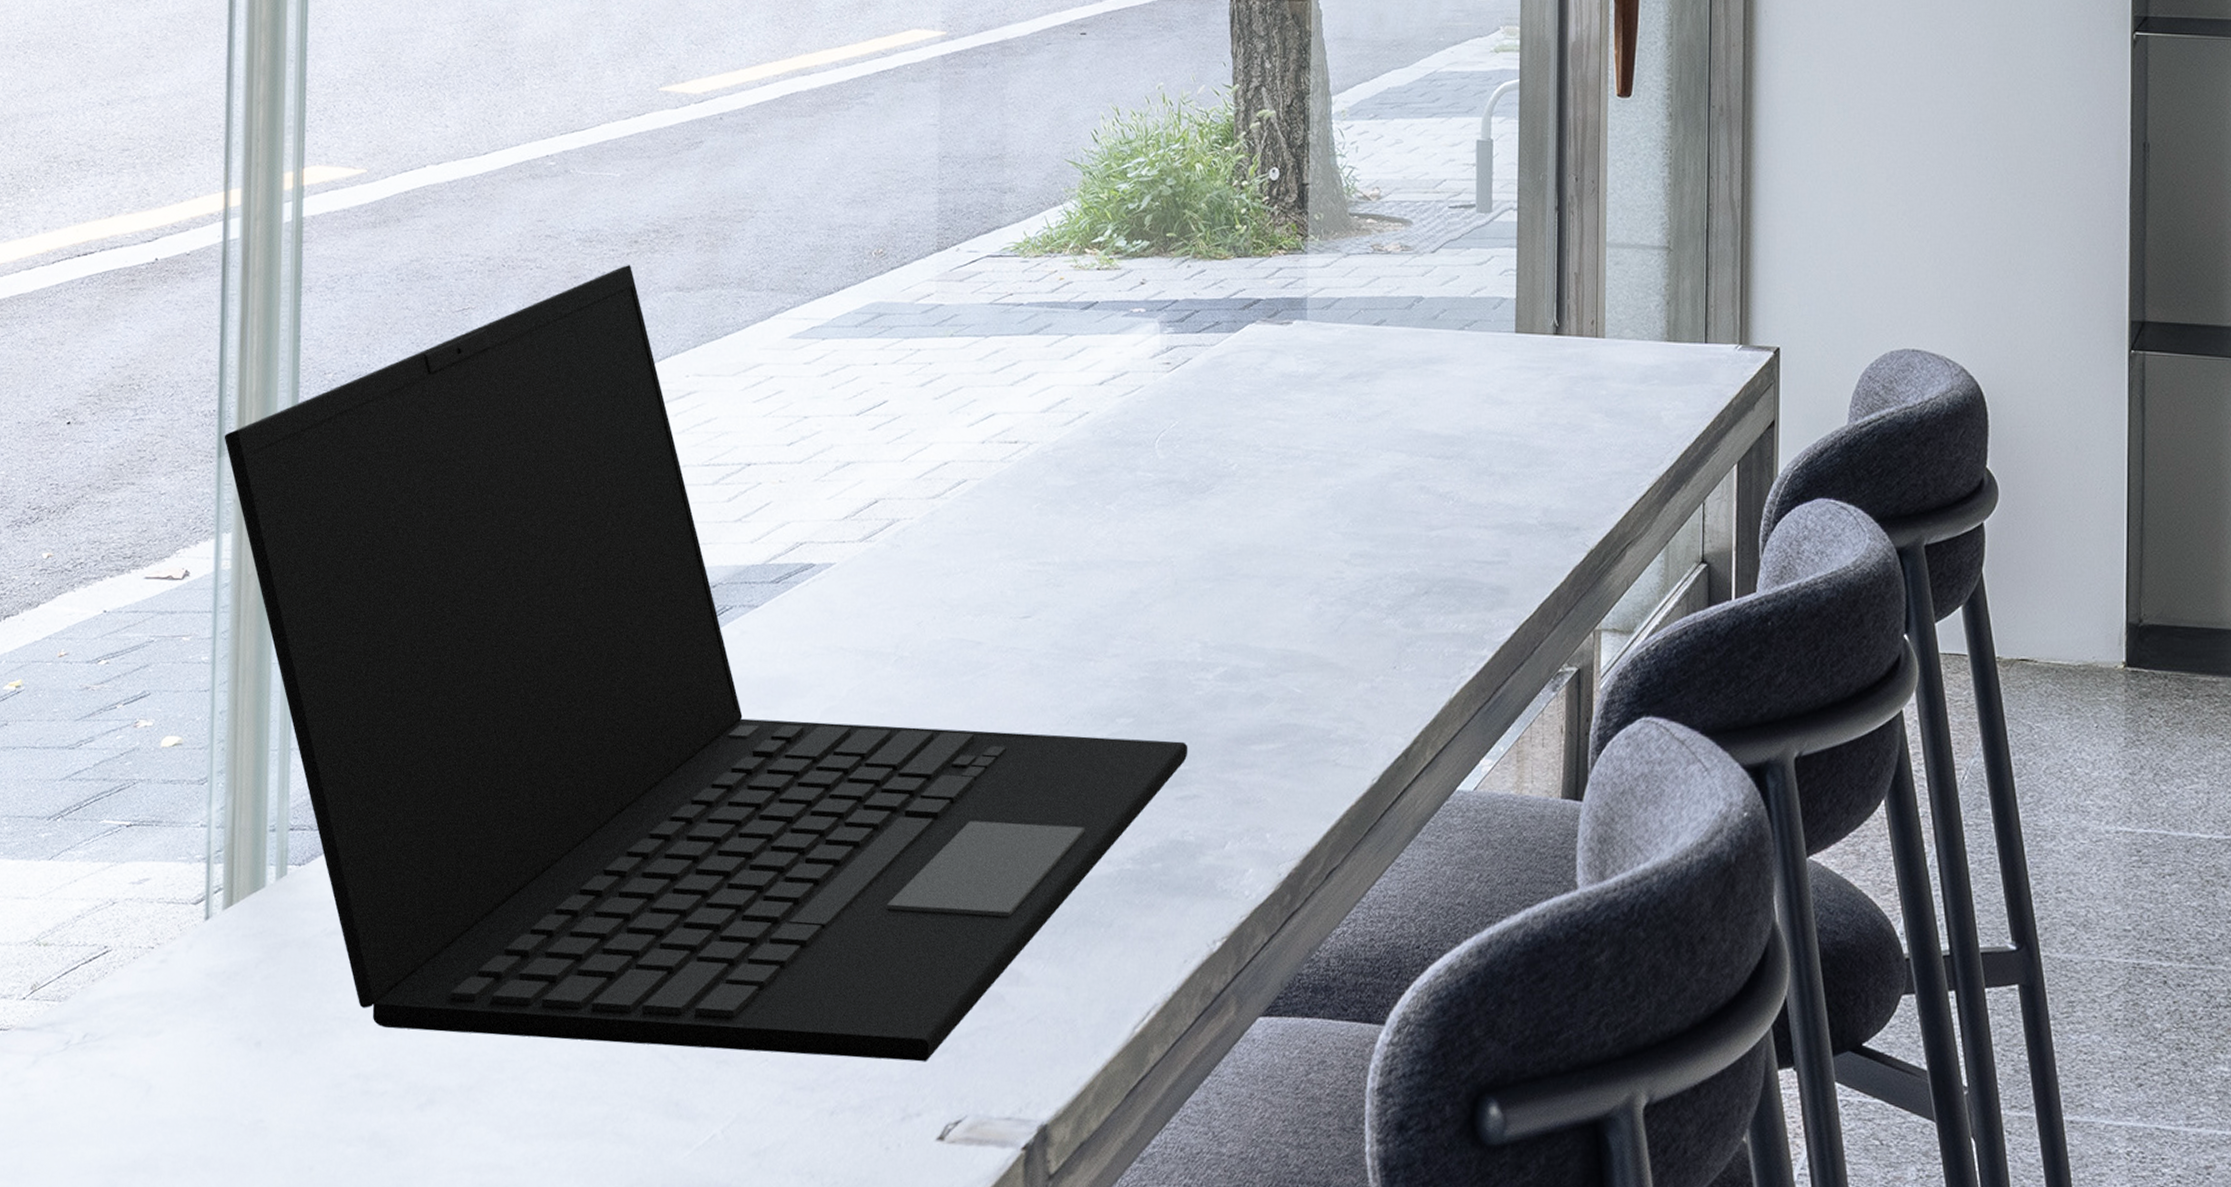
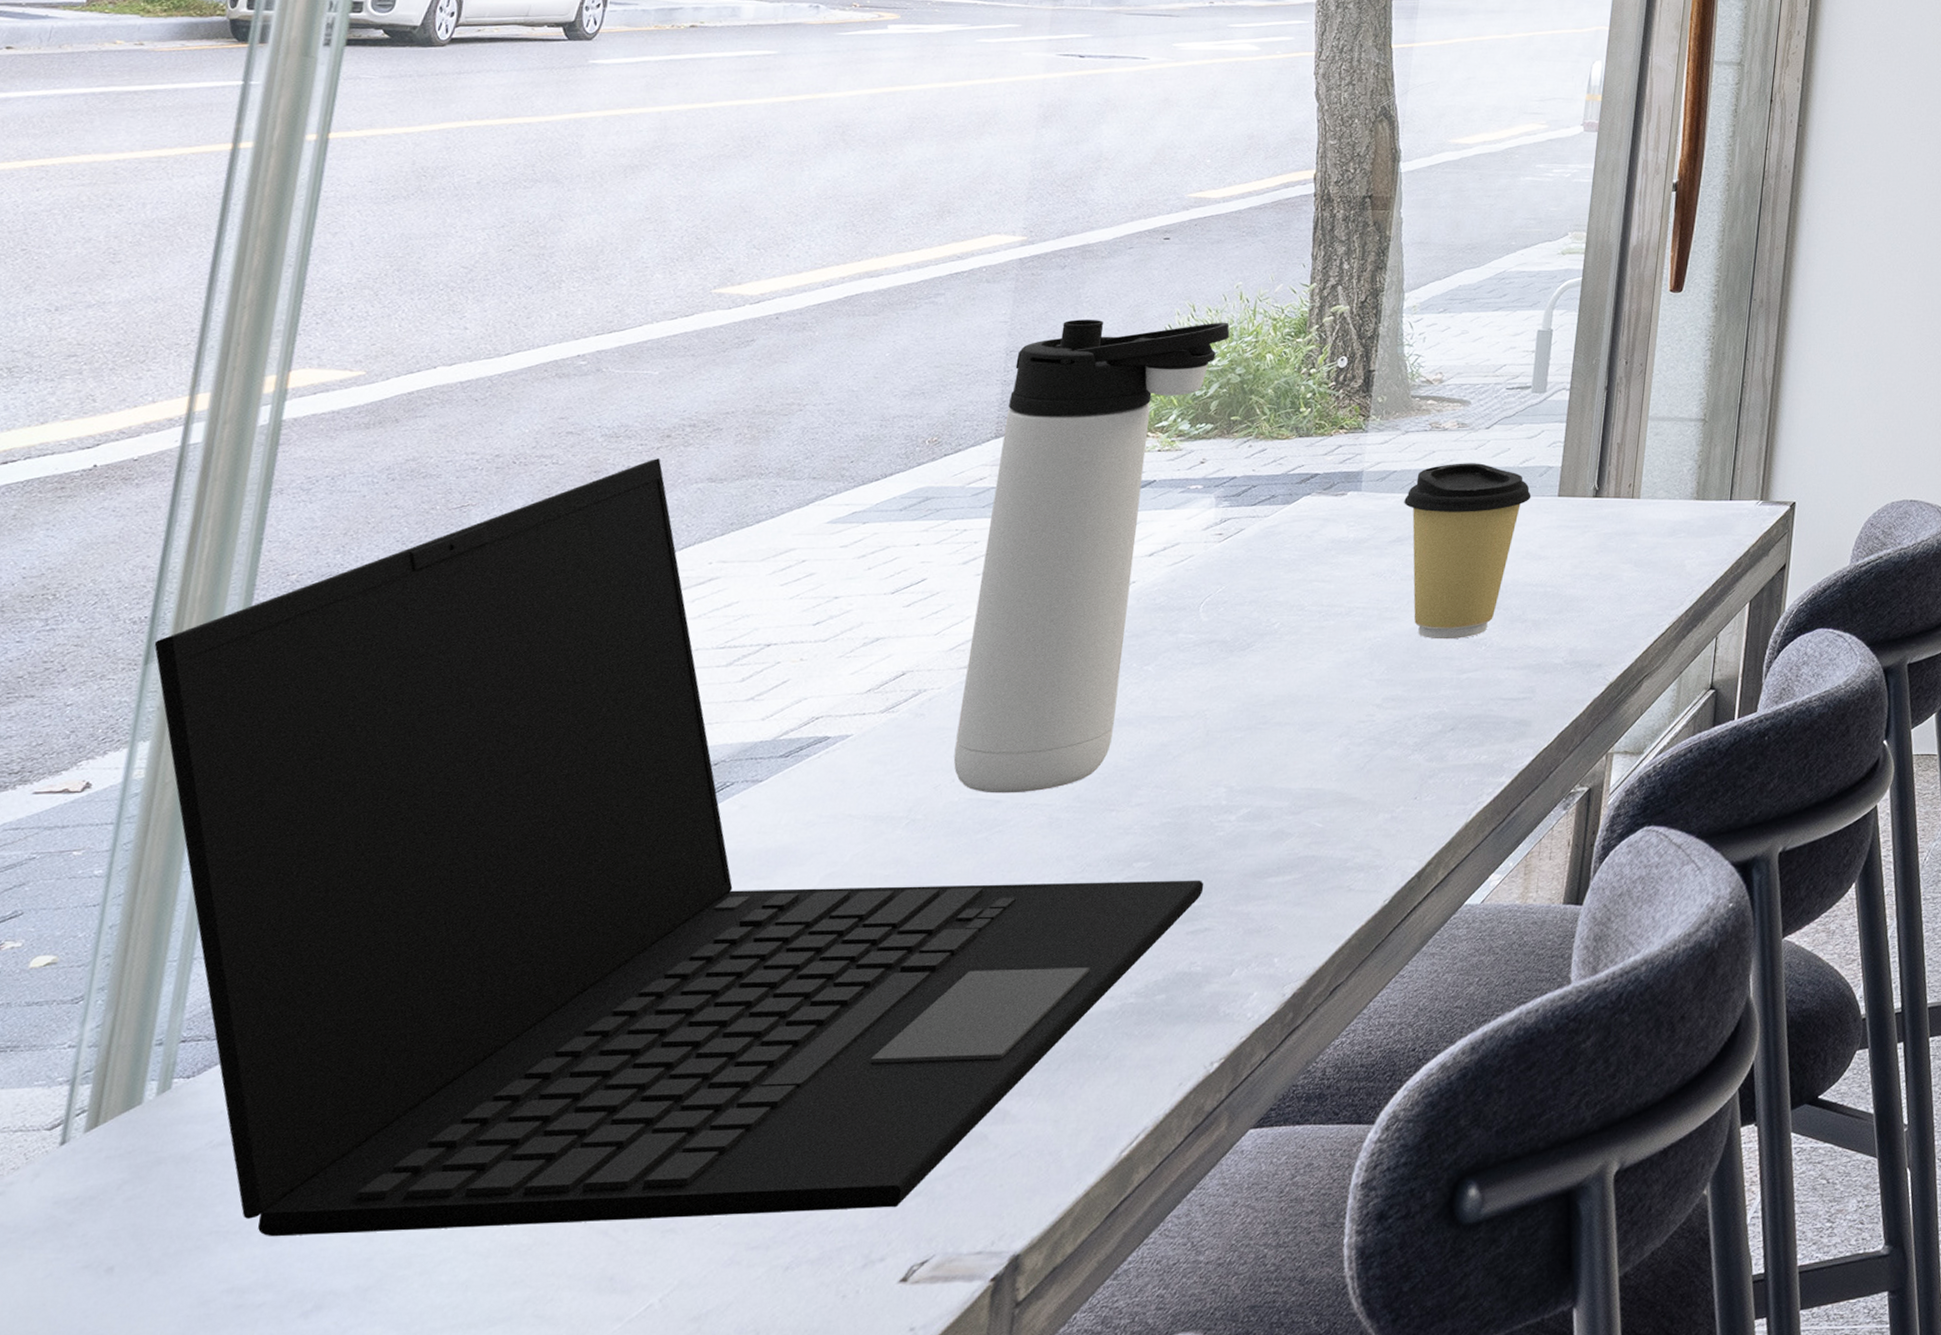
thermos bottle: none [932,123,1156,636] -> present [953,319,1230,794]
coffee cup: none [1352,291,1487,492] -> present [1404,463,1532,640]

